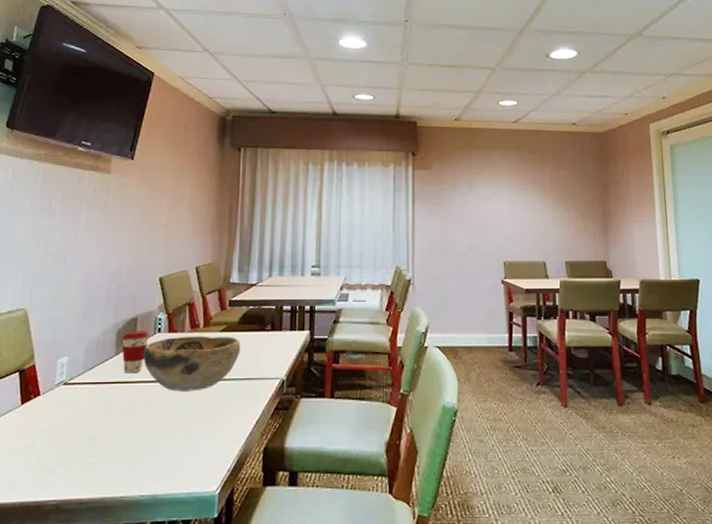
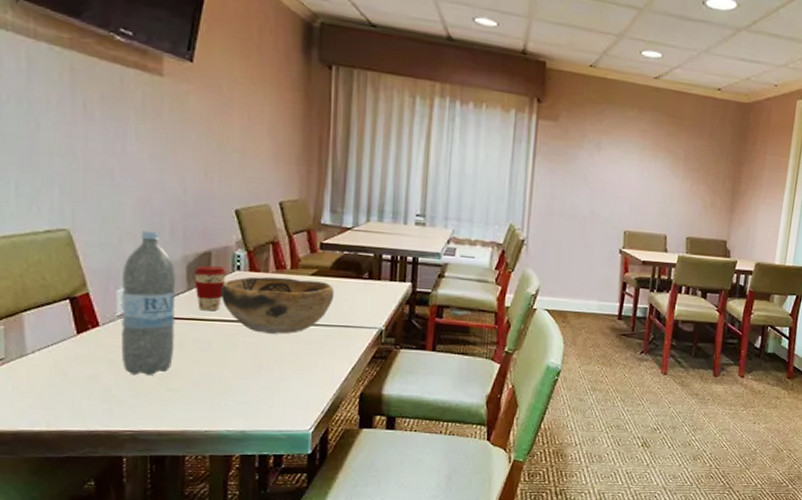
water bottle: none [55,304,107,443] -> present [122,231,176,376]

